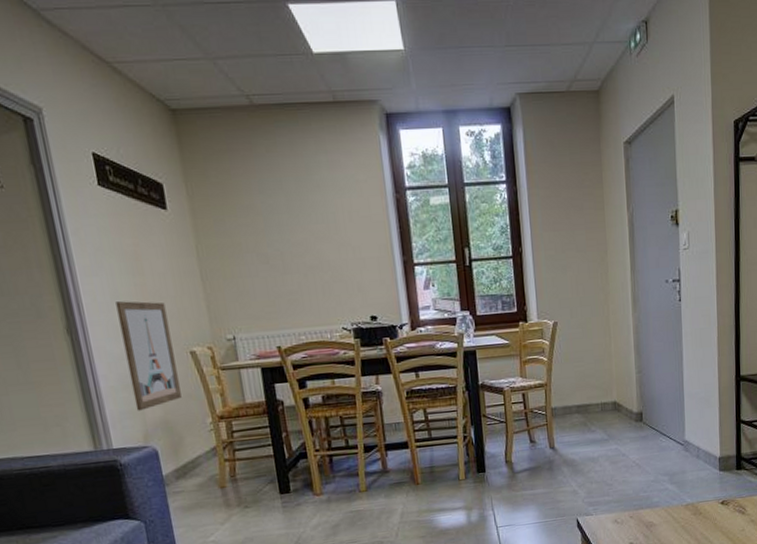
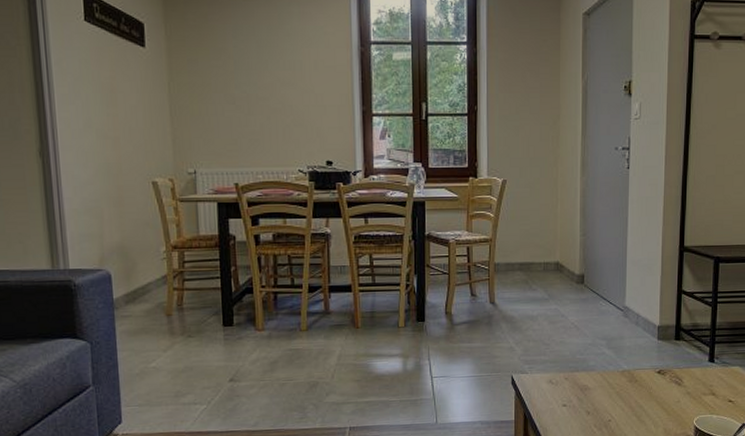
wall art: present [116,301,182,411] -> none [88,130,139,235]

